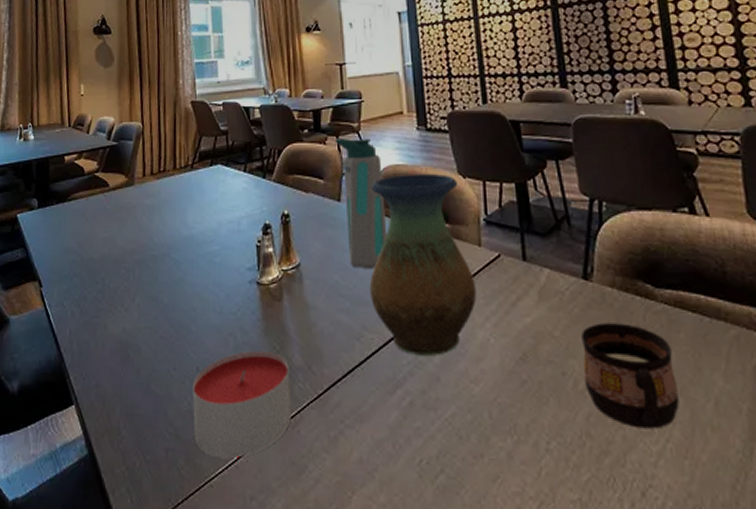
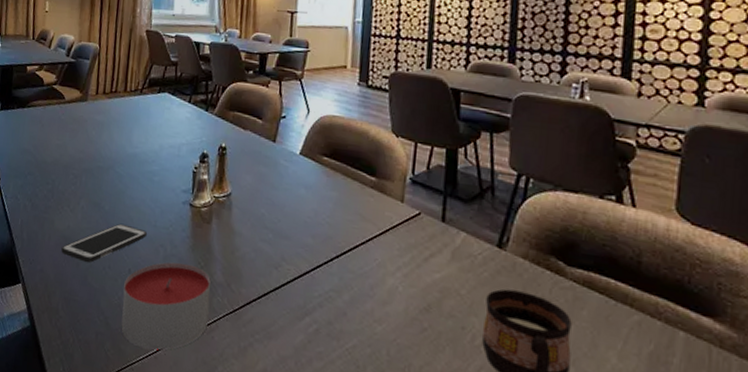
cell phone: none [118,316,213,368] -> present [61,223,147,263]
water bottle: present [334,138,388,268] -> none [276,83,320,208]
vase: present [369,173,476,356] -> none [292,125,393,294]

